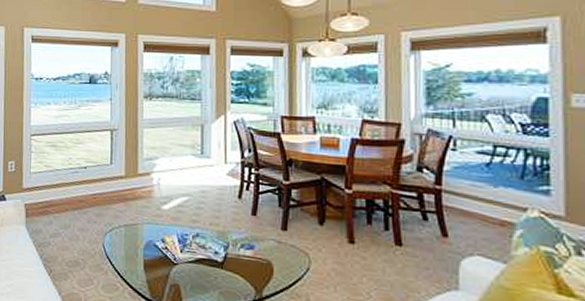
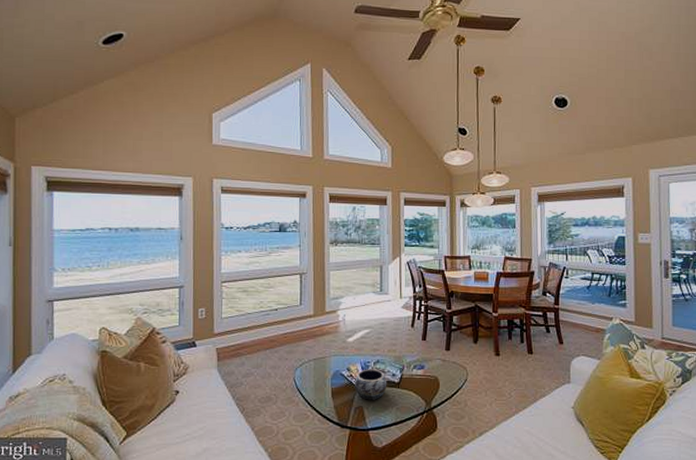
decorative bowl: none [170,242,208,280] -> present [355,369,387,400]

